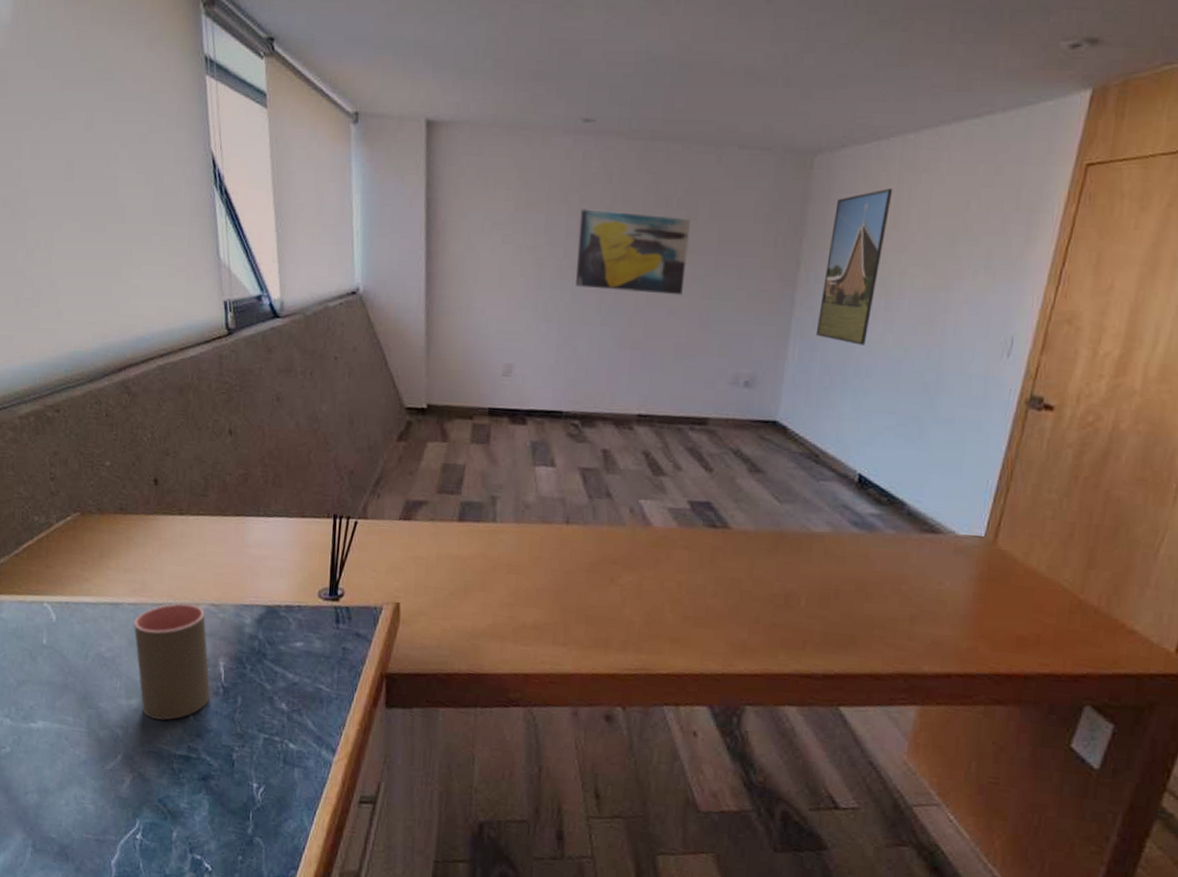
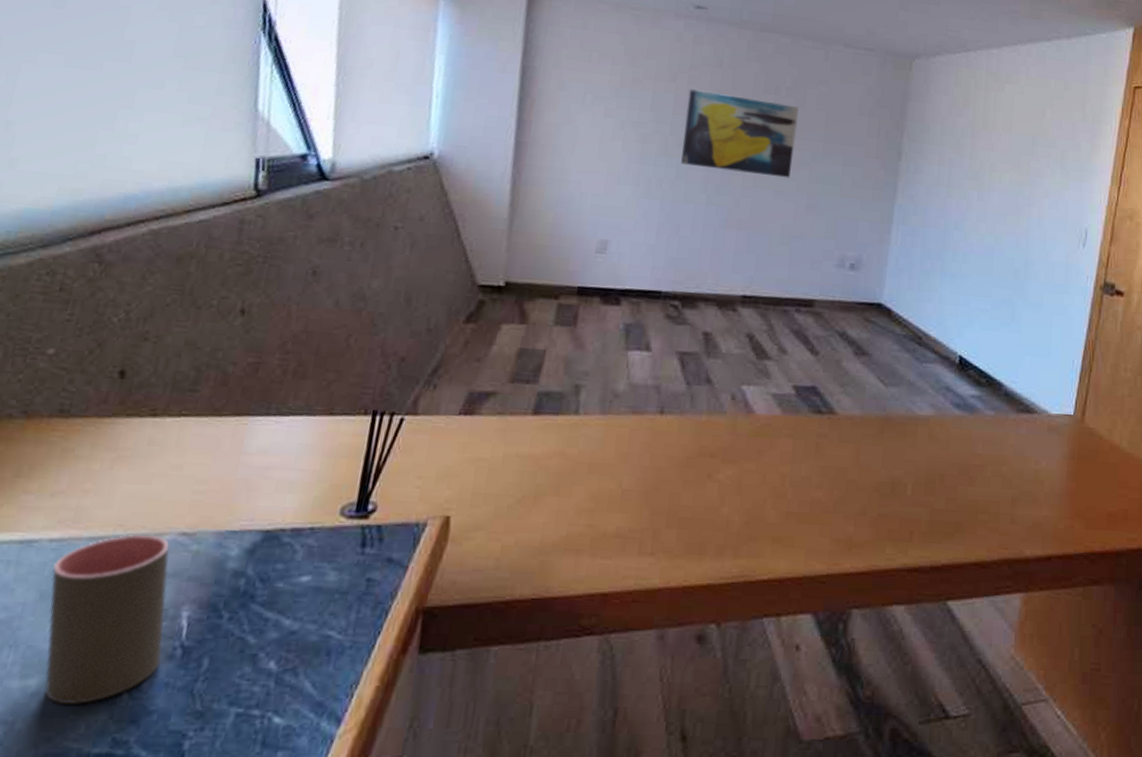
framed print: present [815,188,893,345] -> none [916,93,982,233]

